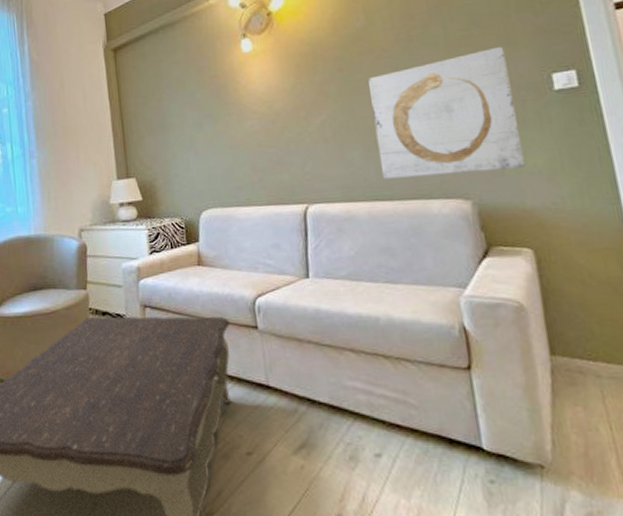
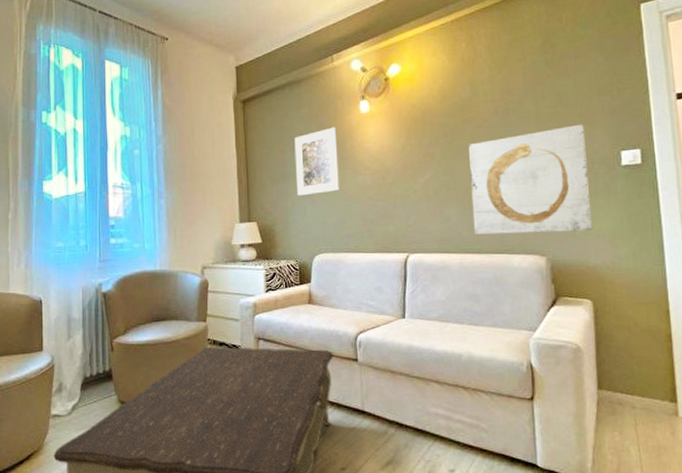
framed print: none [171,69,226,147] -> present [294,127,340,196]

